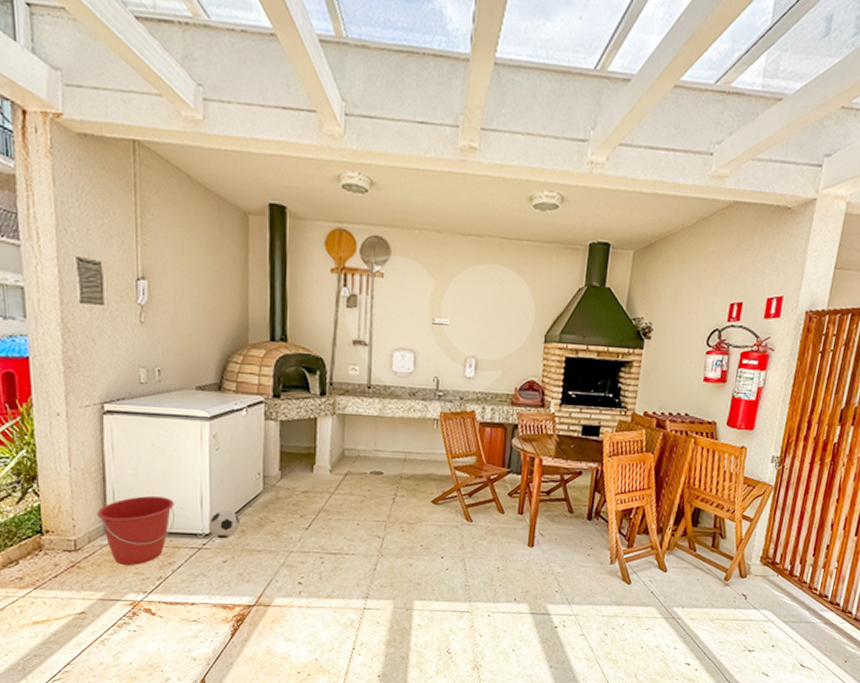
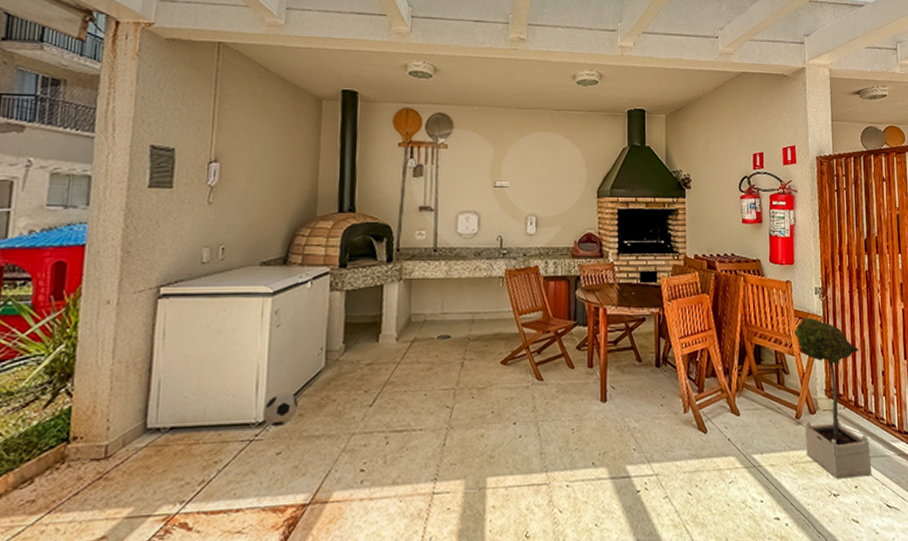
bucket: present [97,495,174,565] -> none [137,383,226,470]
potted tree: none [728,485,807,638] -> present [794,317,872,479]

